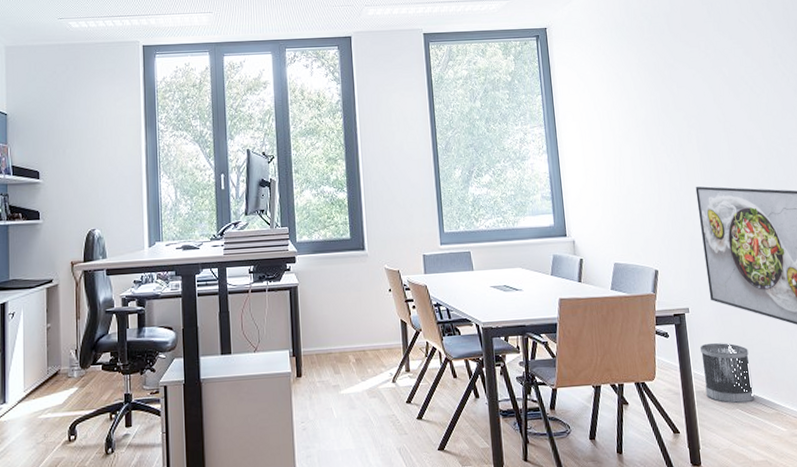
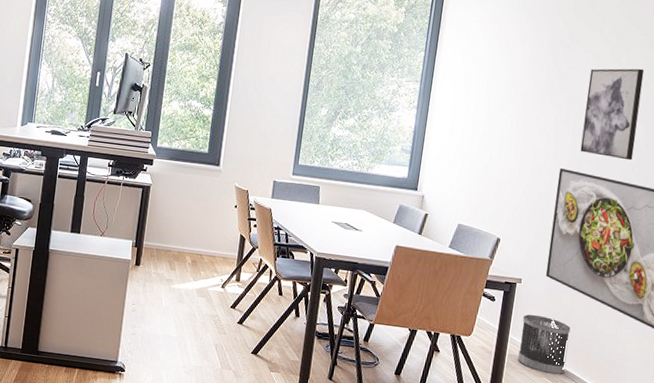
wall art: none [698,76,759,167] -> present [580,68,645,161]

